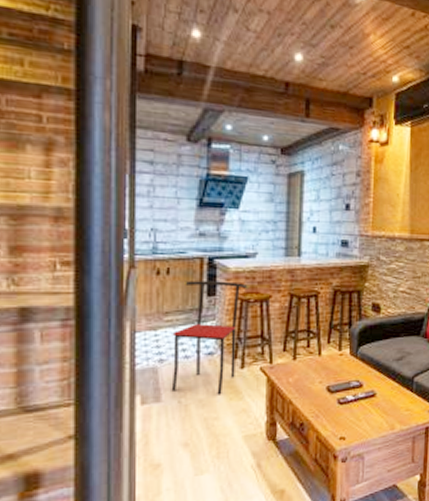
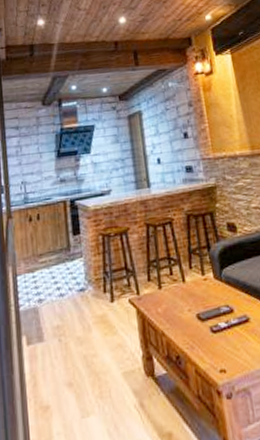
chair: present [171,280,250,395] -> none [47,219,109,331]

